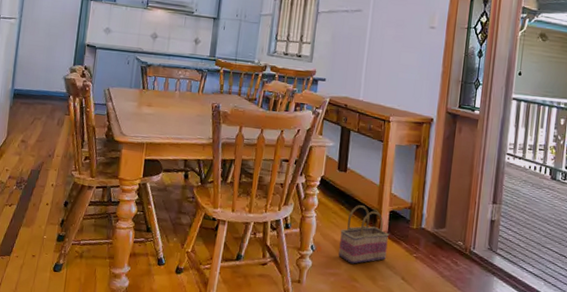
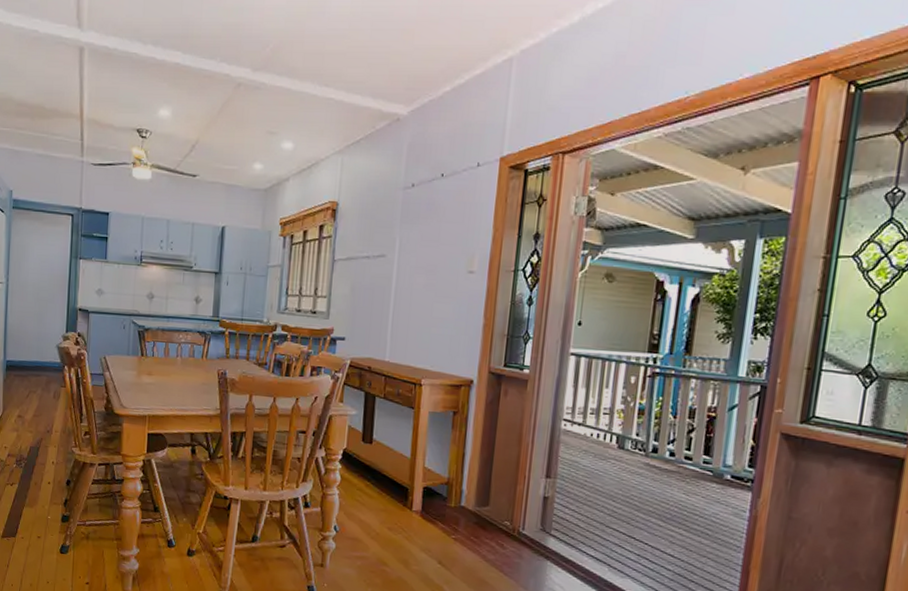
basket: present [338,205,389,264] -> none [365,481,423,547]

